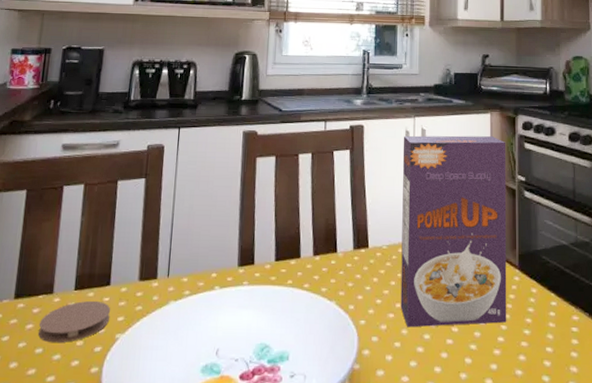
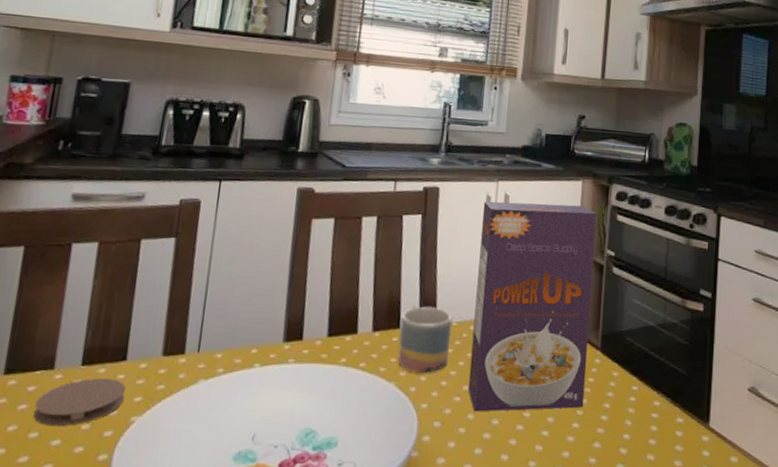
mug: none [336,231,383,292] -> present [397,305,453,373]

